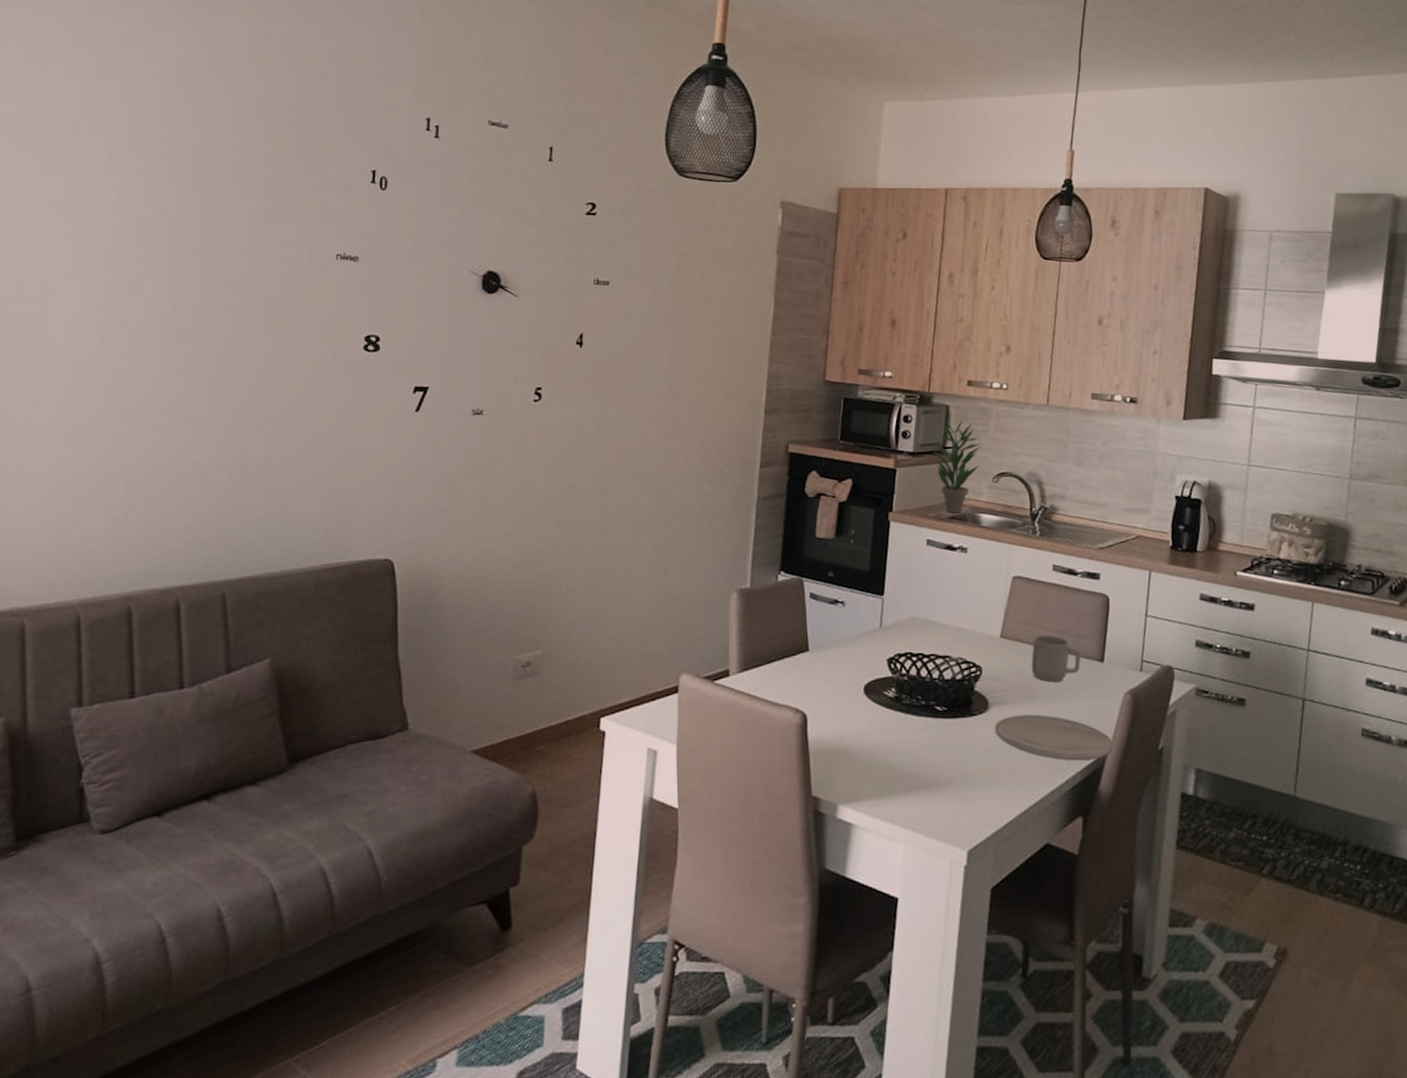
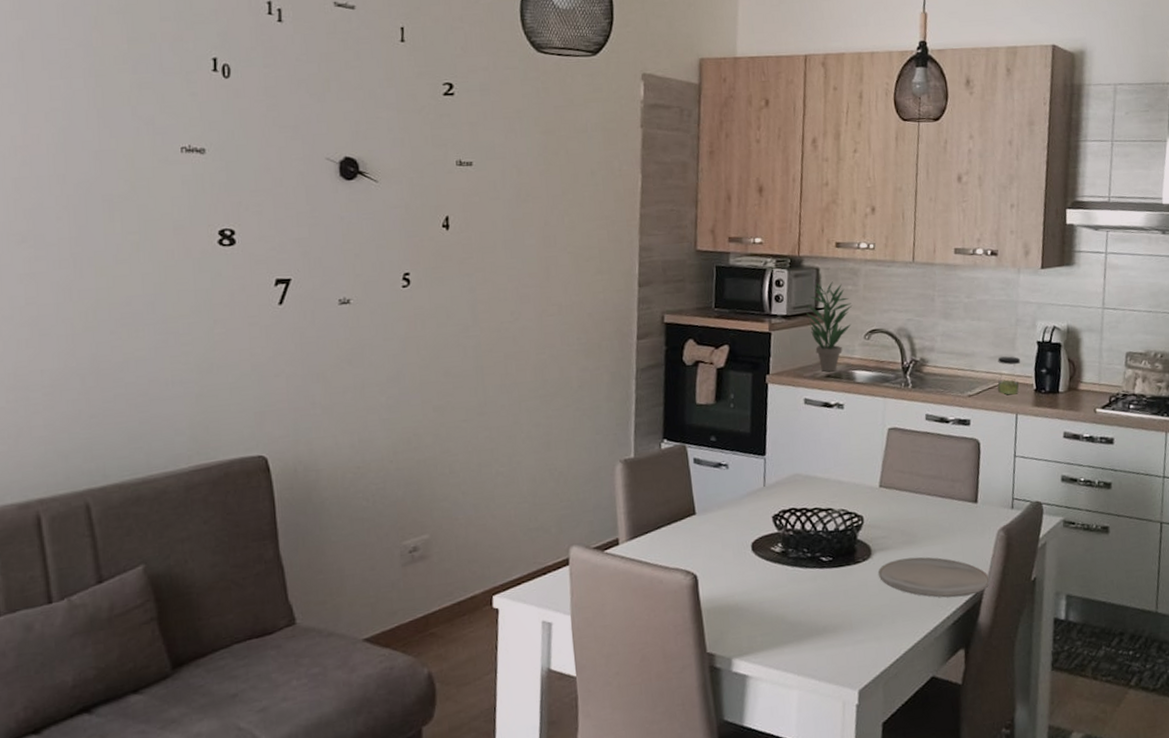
mug: present [1031,634,1081,682] -> none [909,481,956,526]
jar: none [1130,509,1157,551] -> present [997,356,1021,395]

